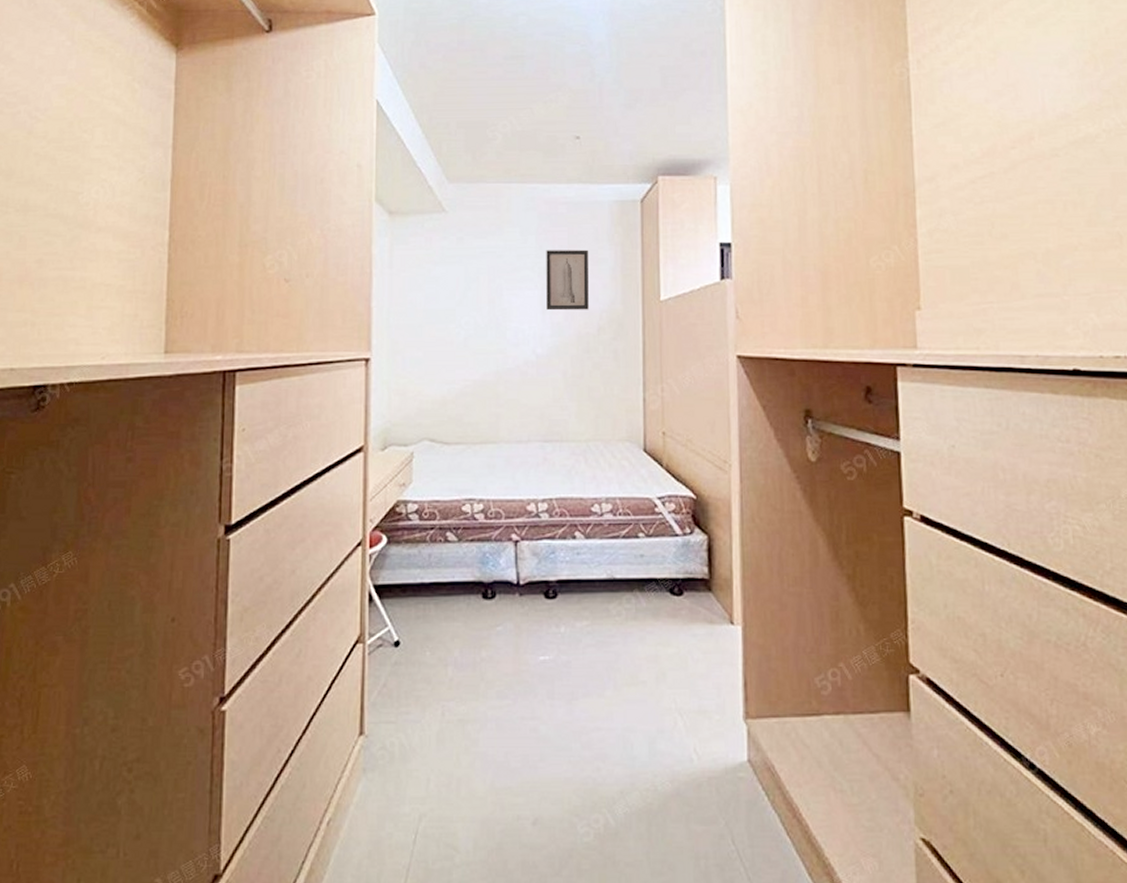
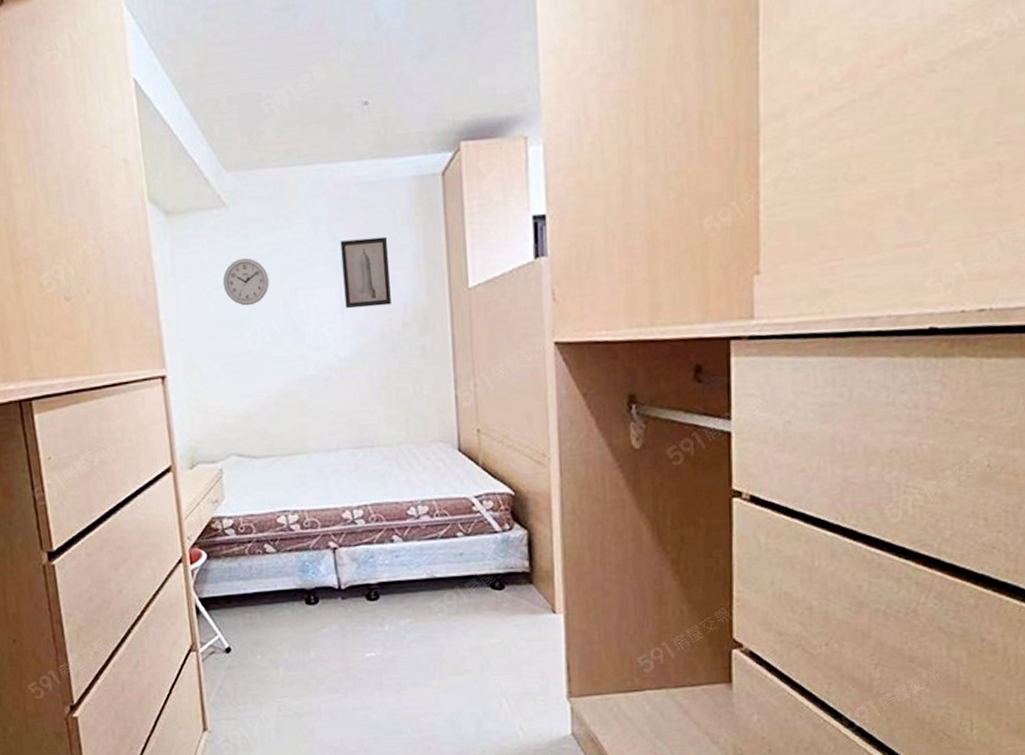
wall clock: none [434,258,478,300] -> present [222,258,269,306]

